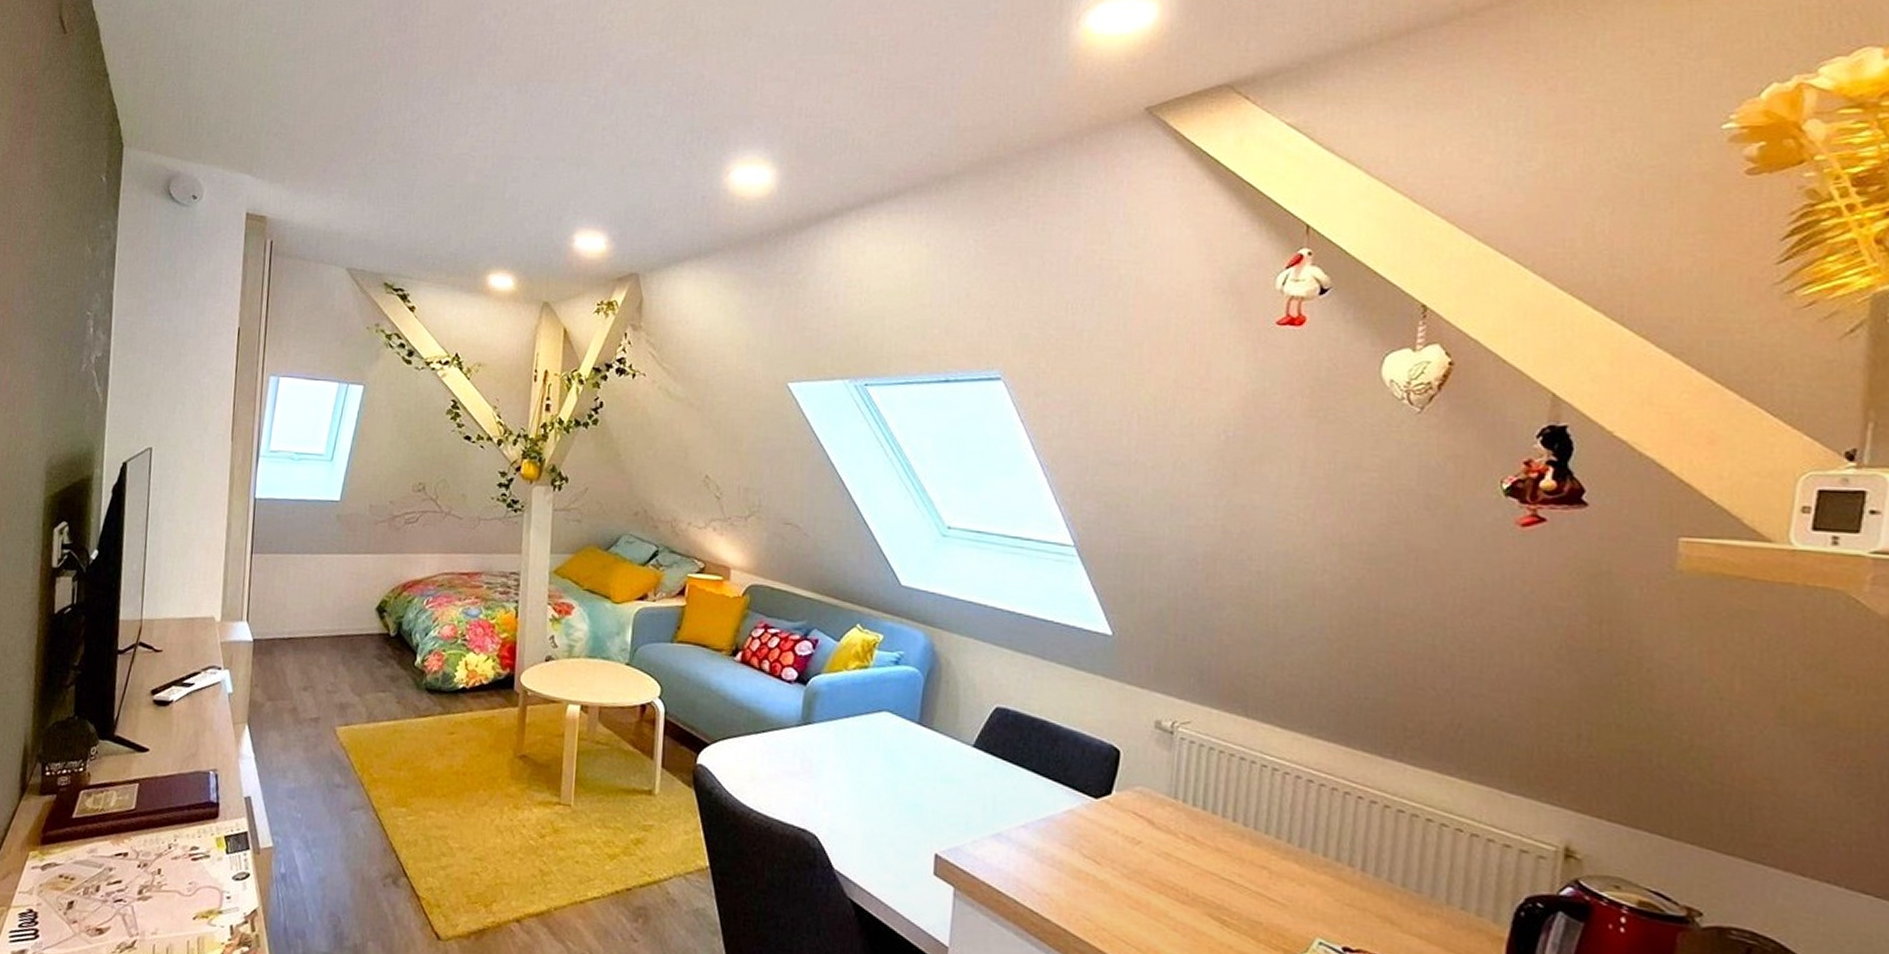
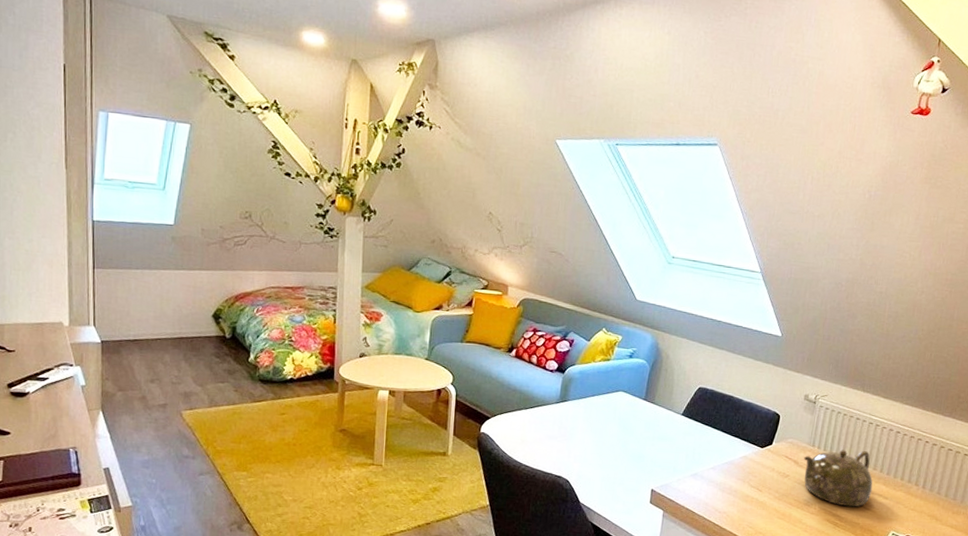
teapot: none [1162,805,1278,896] -> present [804,449,873,507]

